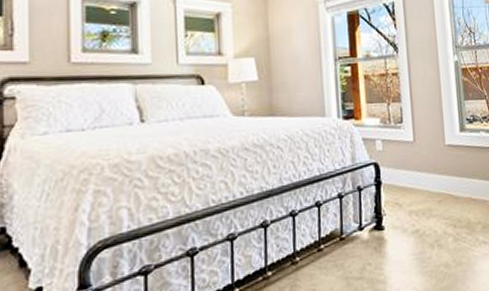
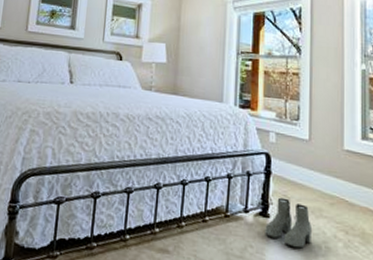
boots: none [381,205,425,254] -> present [265,197,311,249]

